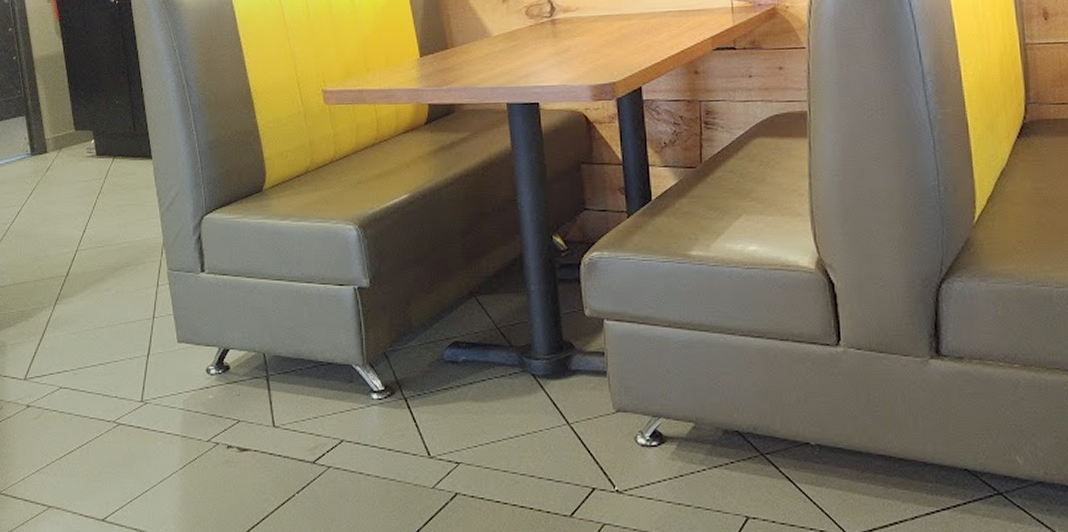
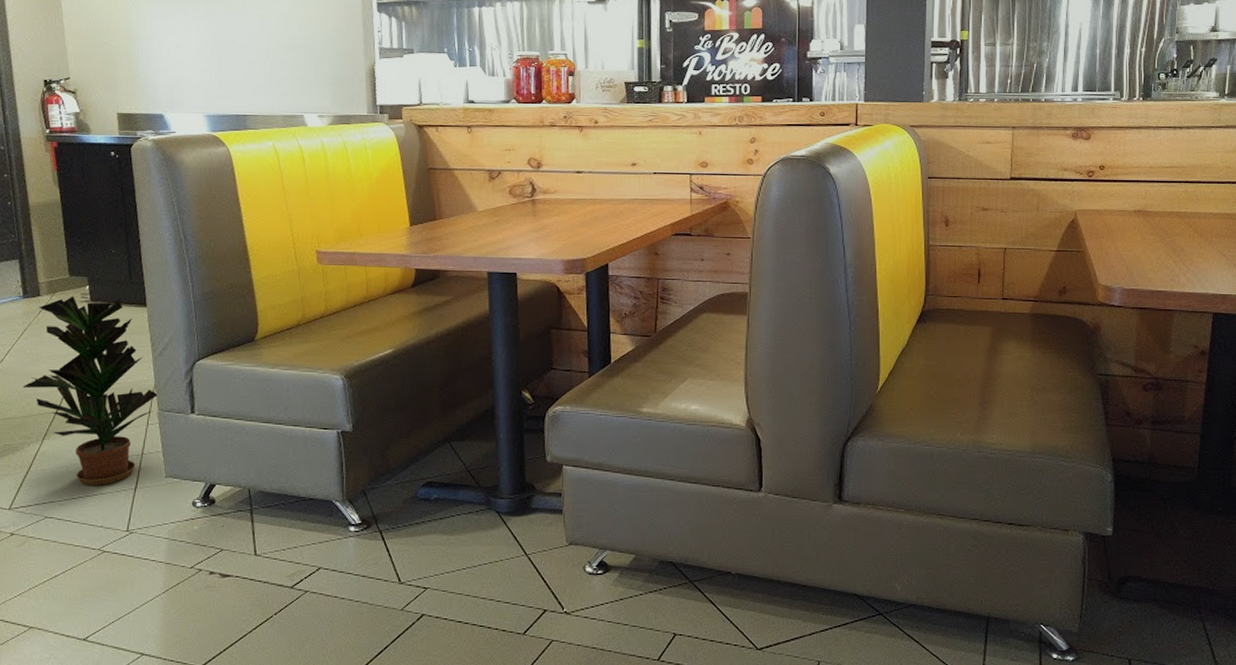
potted plant: none [33,151,167,352] -> present [22,296,158,485]

